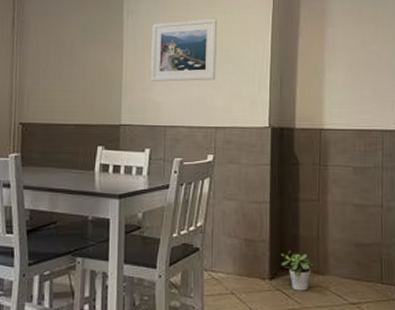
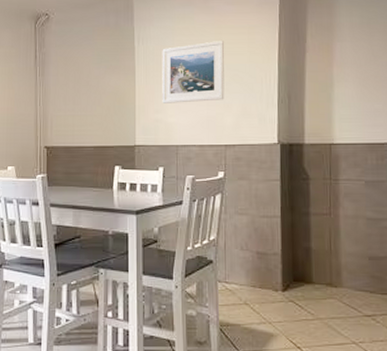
potted plant: present [281,250,314,291] -> none [293,263,327,302]

